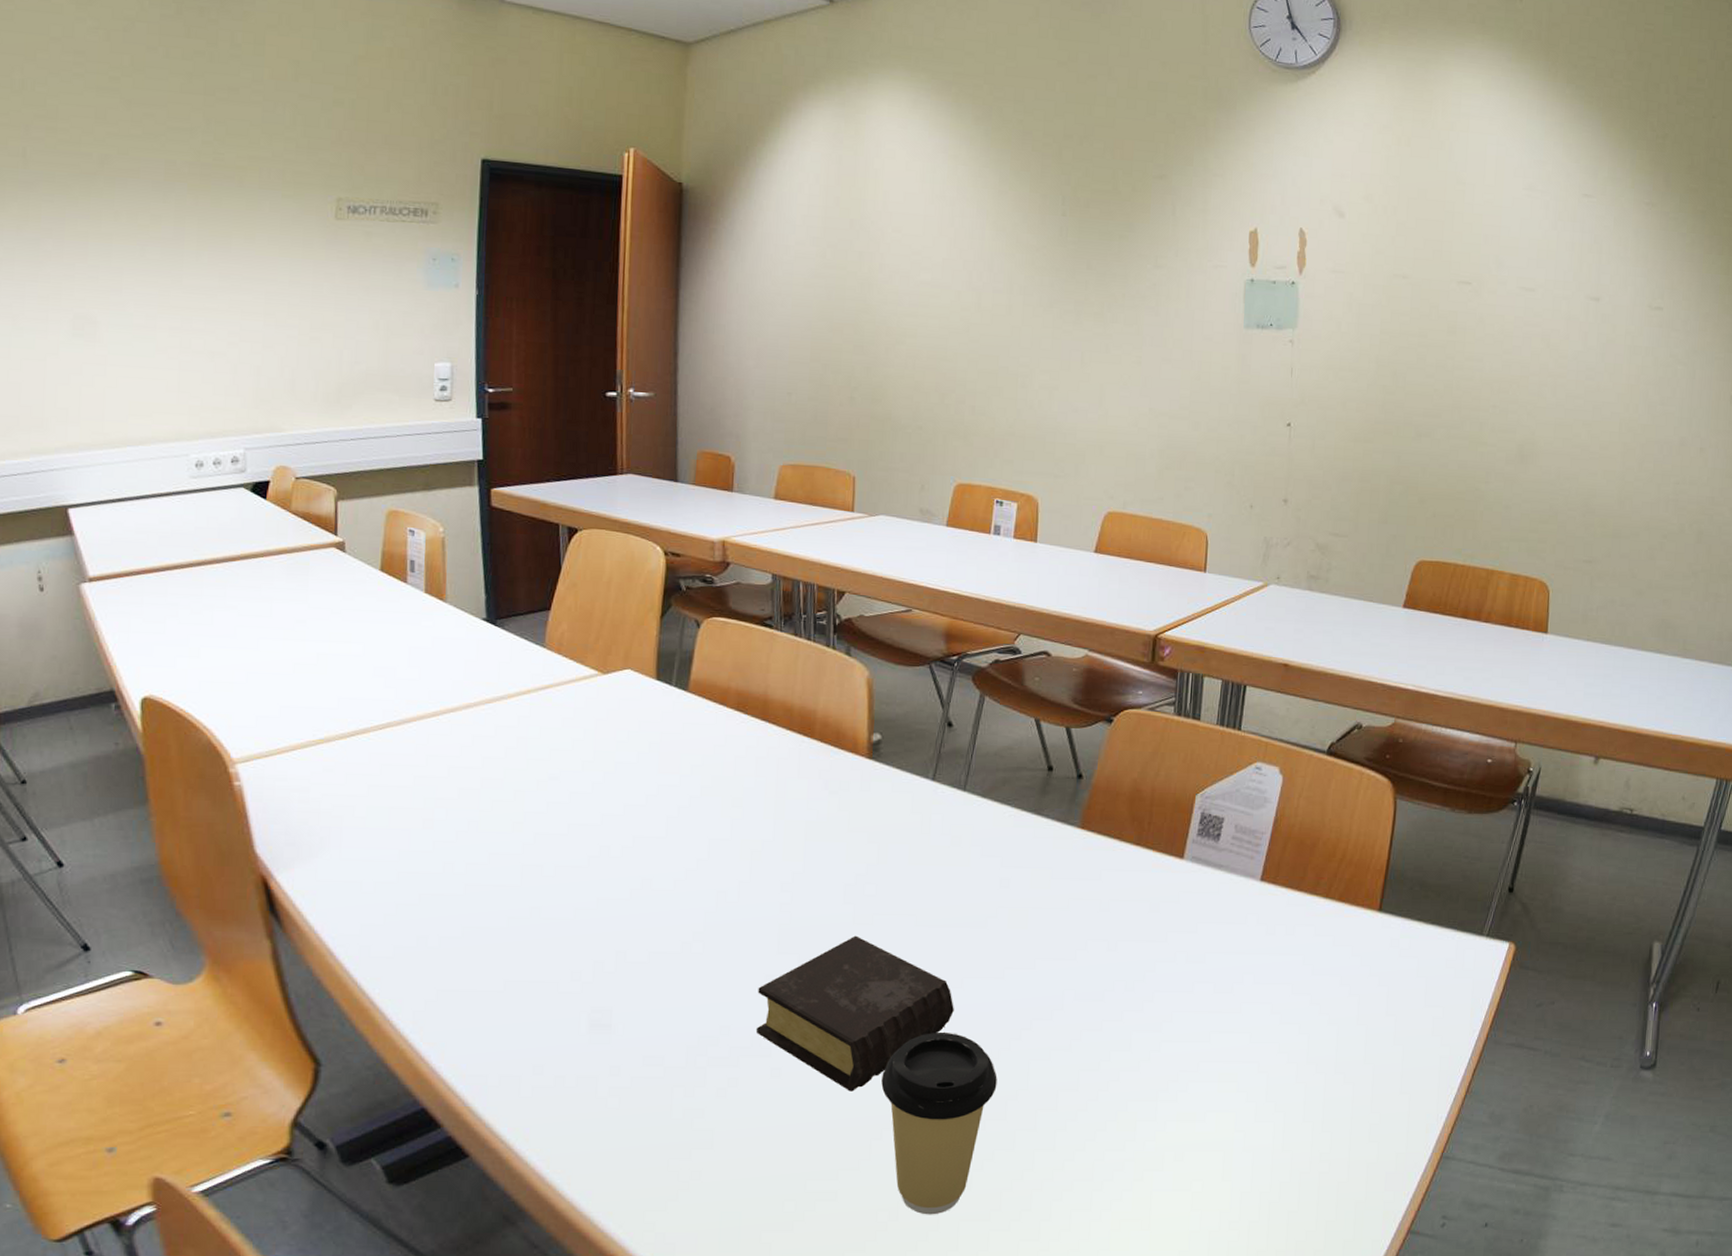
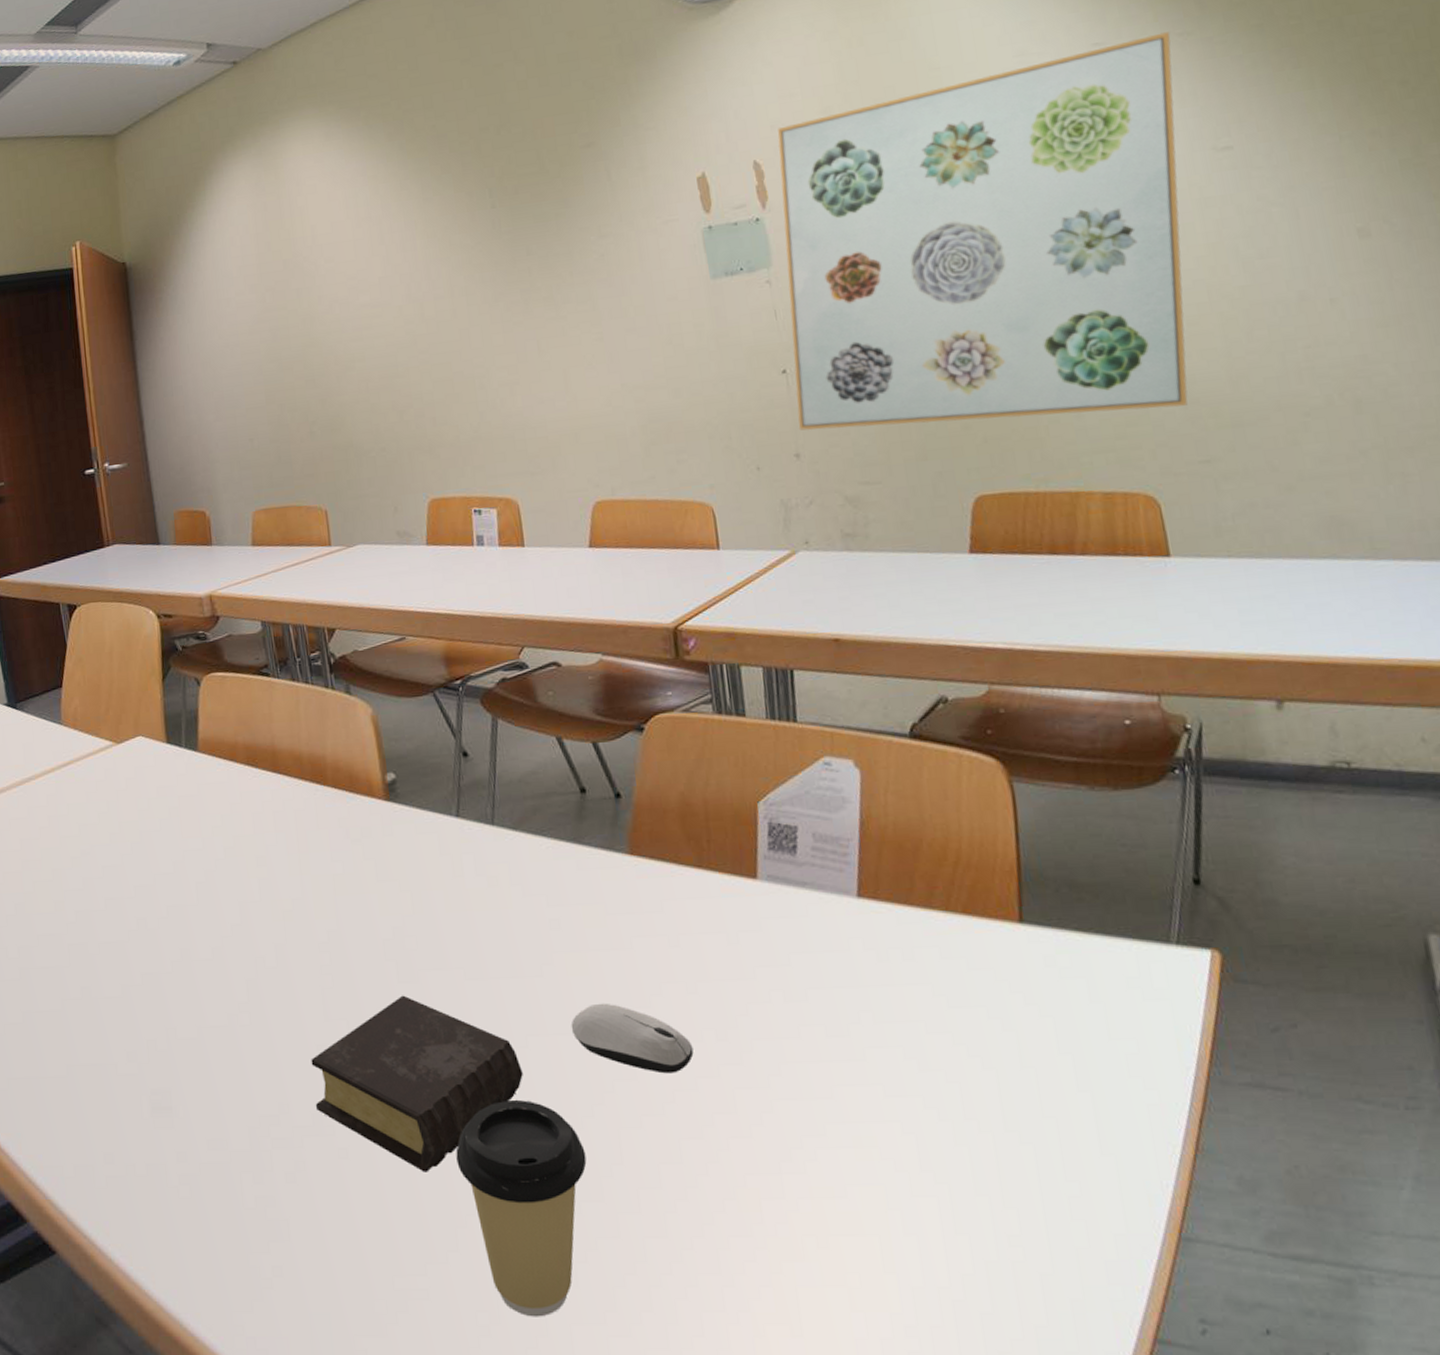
computer mouse: none [1003,953,1104,1016] -> present [571,1003,694,1074]
wall art: none [1291,198,1640,514] -> present [777,31,1188,431]

